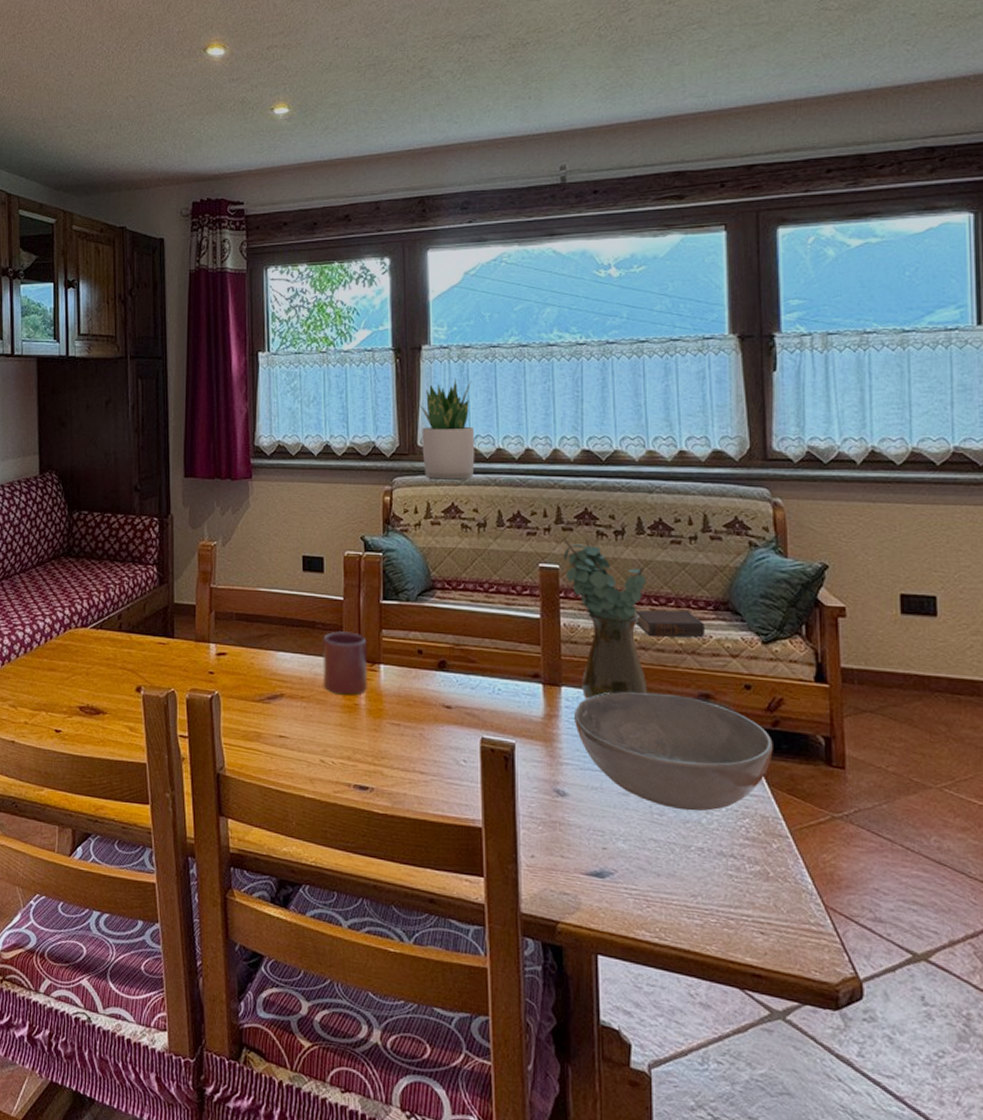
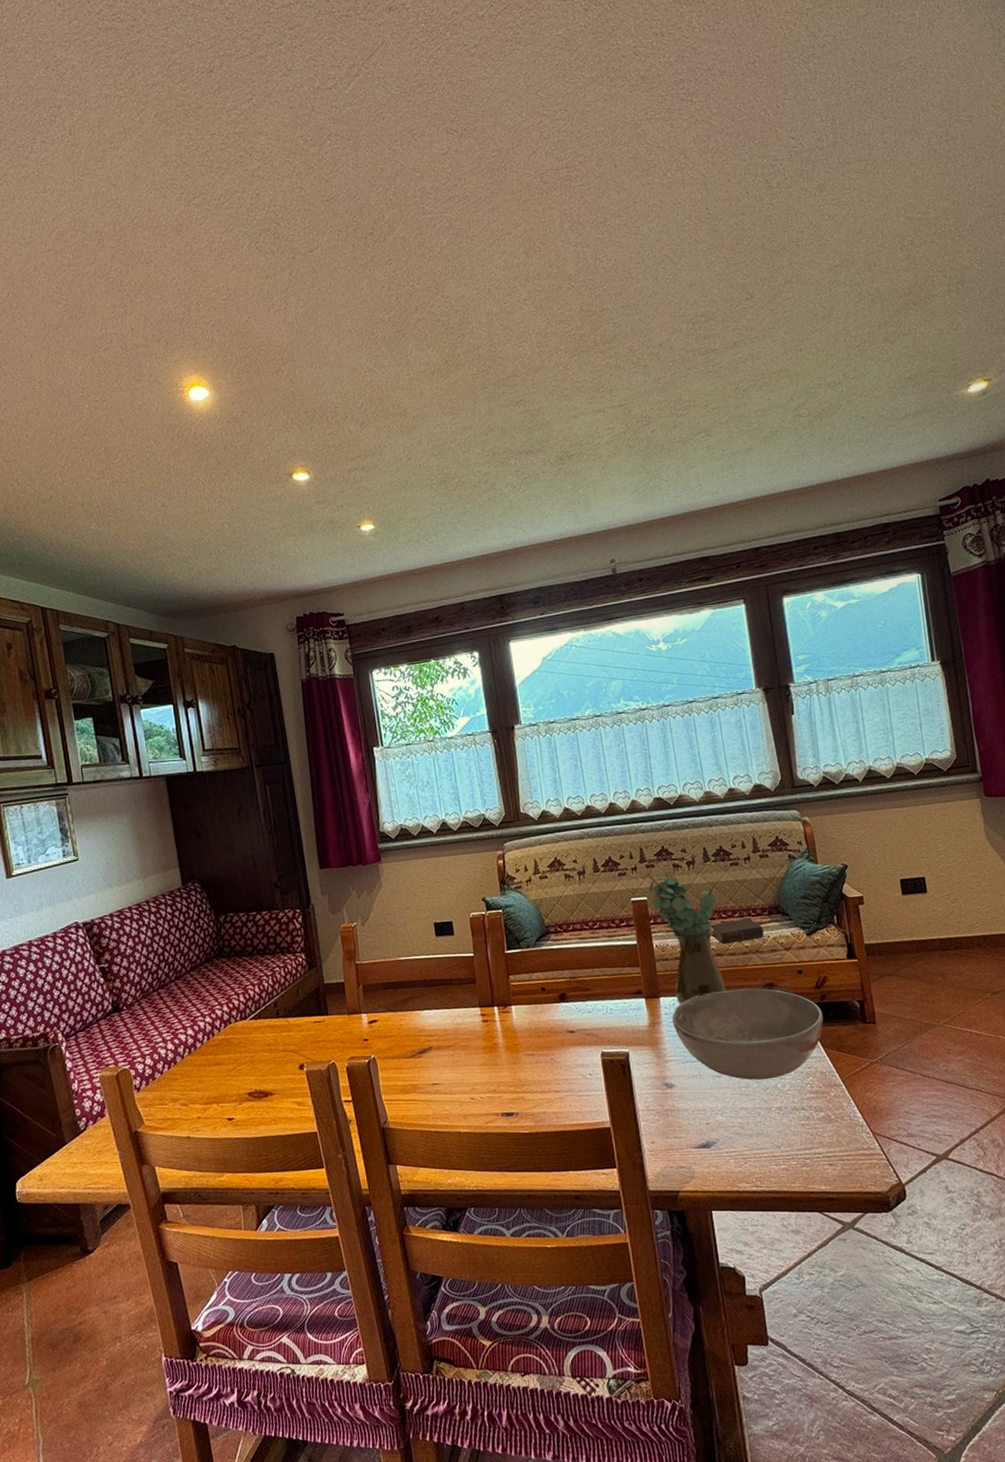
mug: present [321,631,368,695] -> none [459,982,503,1038]
planter: present [418,378,475,480] -> none [517,750,570,840]

